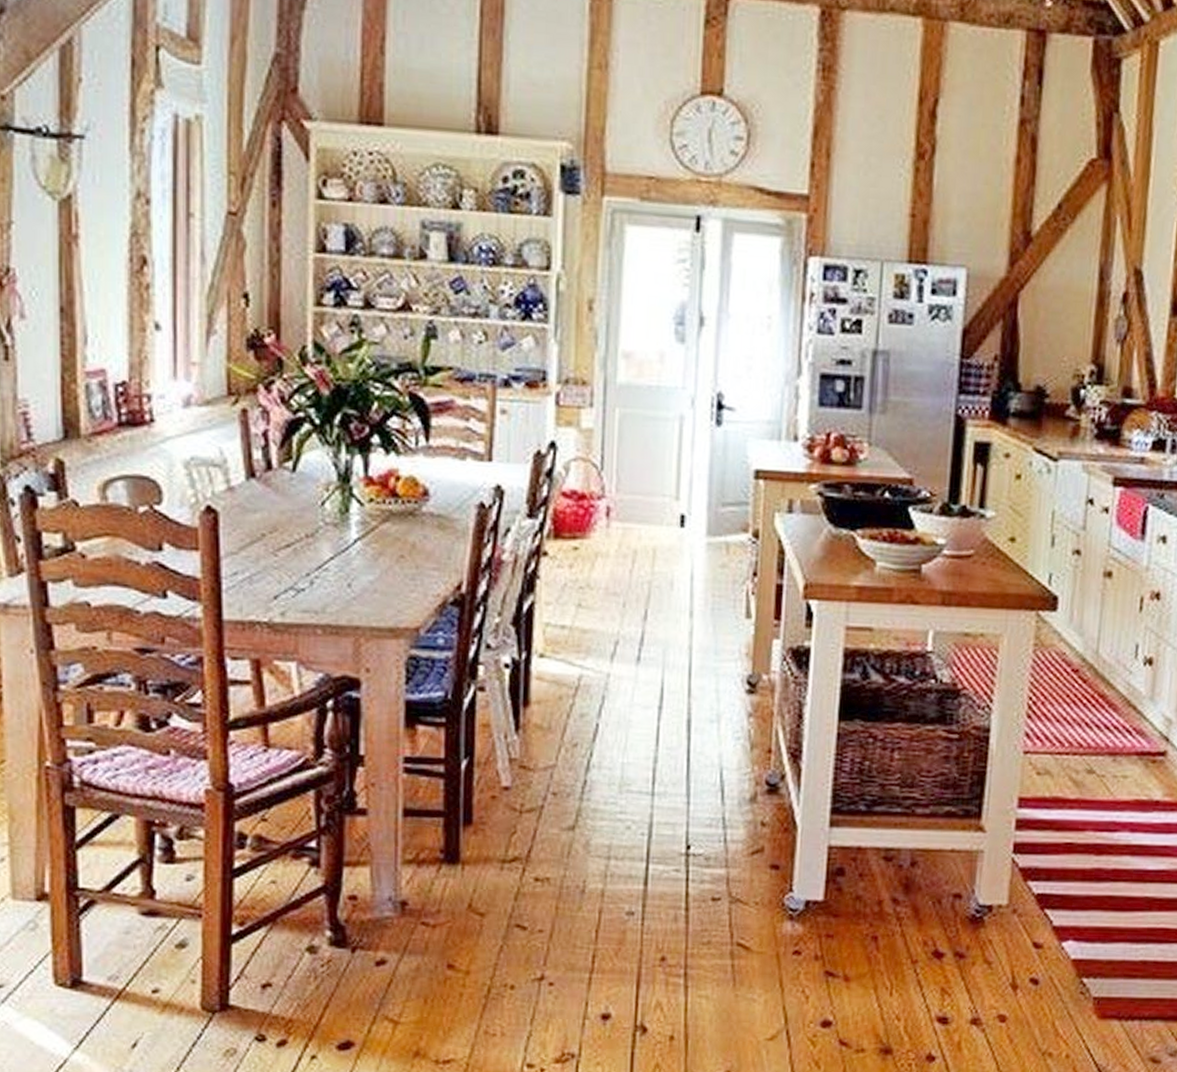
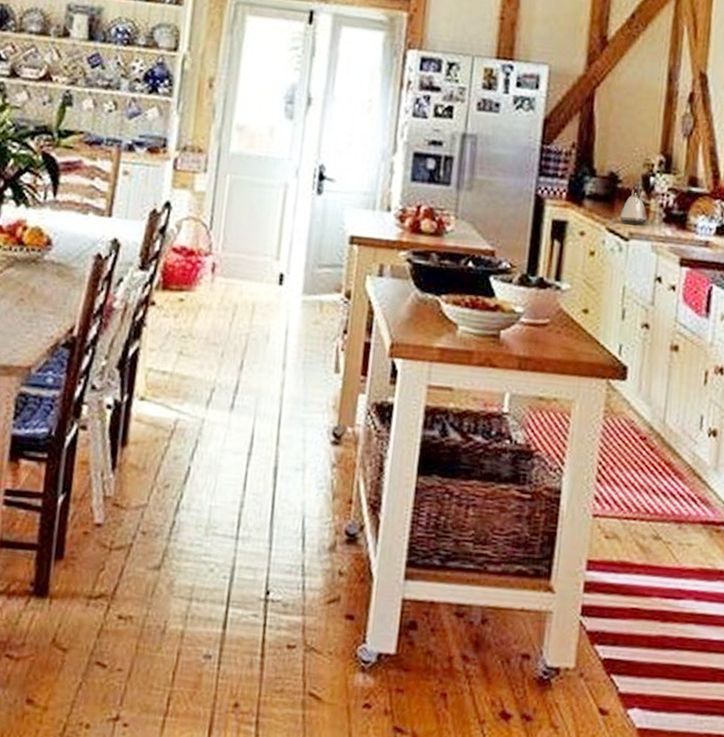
kettle: none [1048,396,1078,444] -> present [620,182,647,226]

